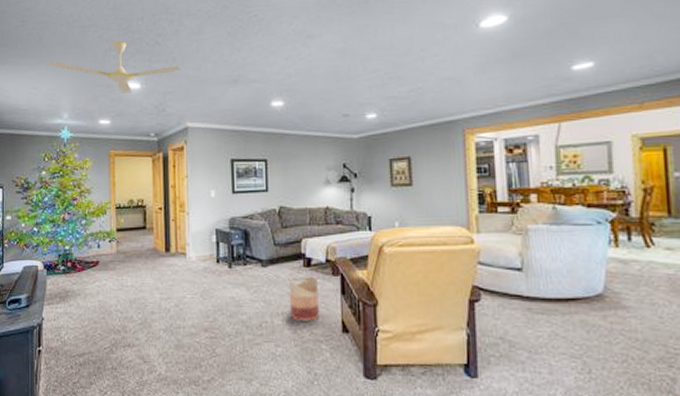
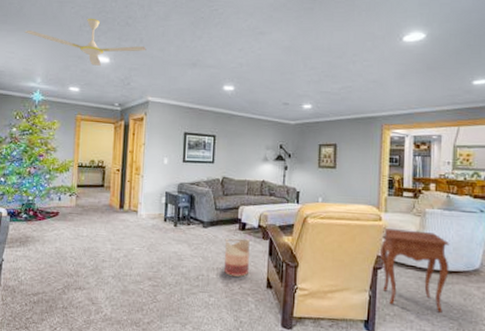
side table: none [476,252,565,350] -> present [380,229,450,313]

